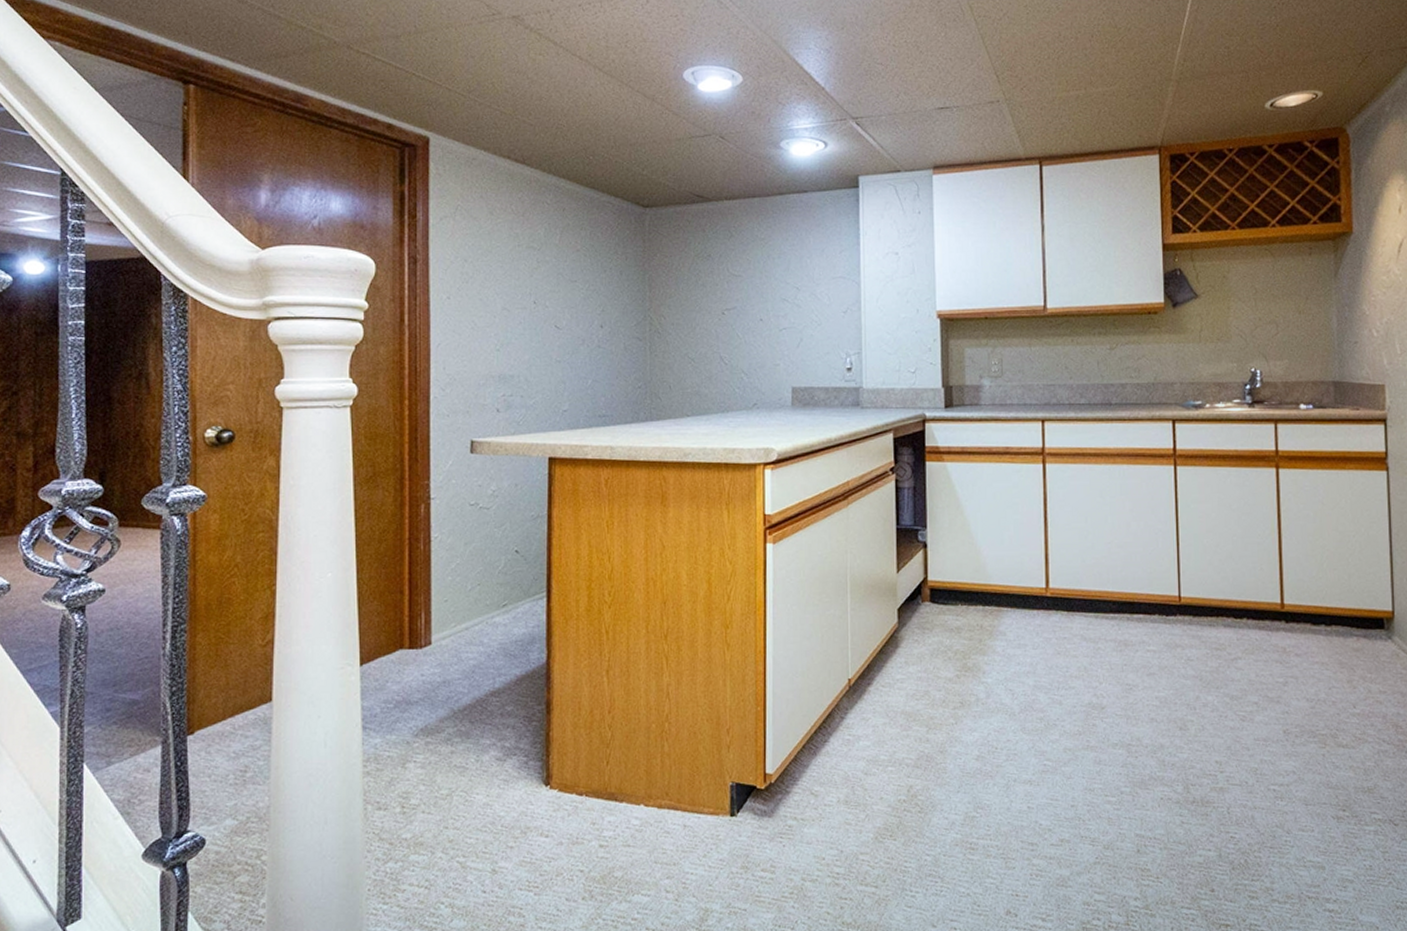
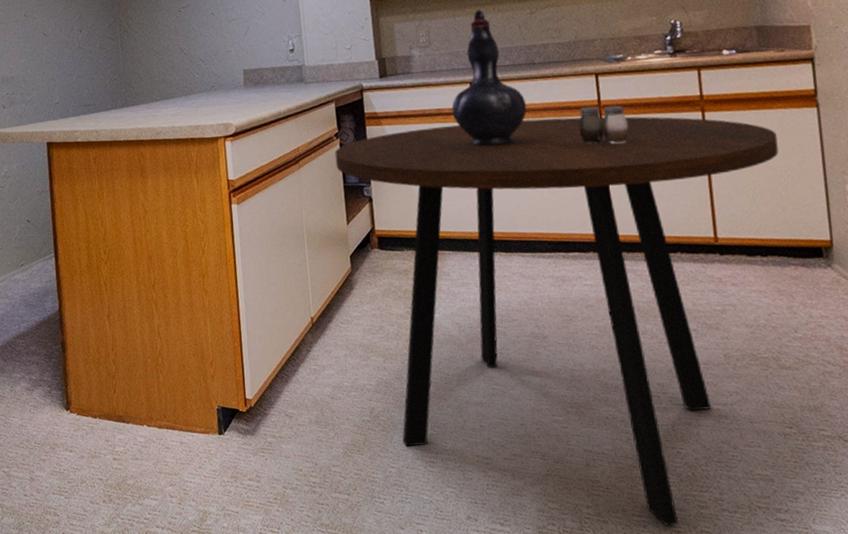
dining table: none [889,465,1348,919] -> present [335,116,779,526]
decorative vase: none [1020,340,1100,492] -> present [451,10,527,146]
salt and pepper shaker: none [1153,455,1203,497] -> present [579,105,629,144]

